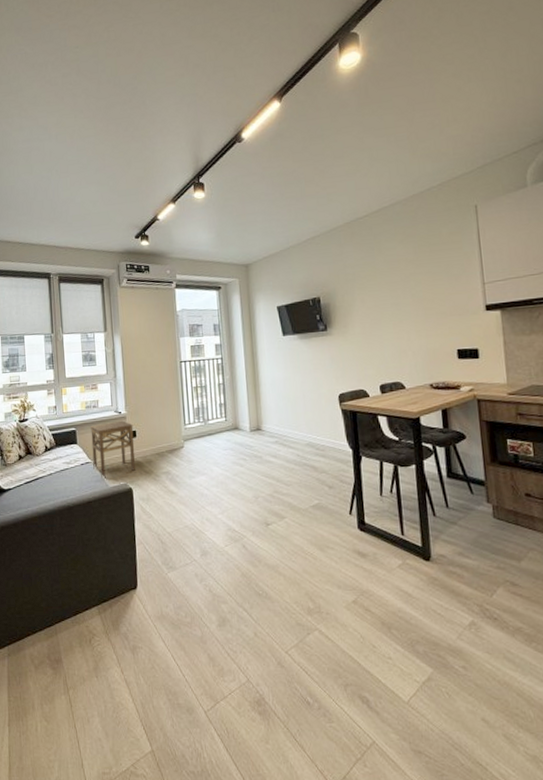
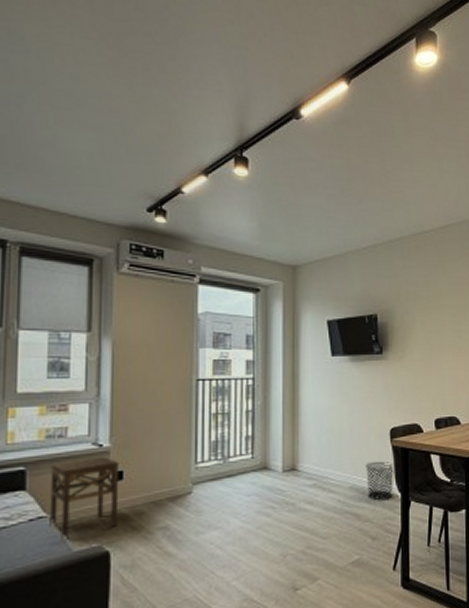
waste bin: none [319,422,345,456] -> present [366,461,394,501]

